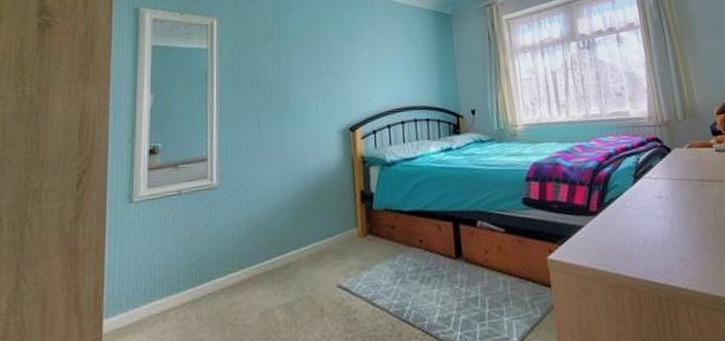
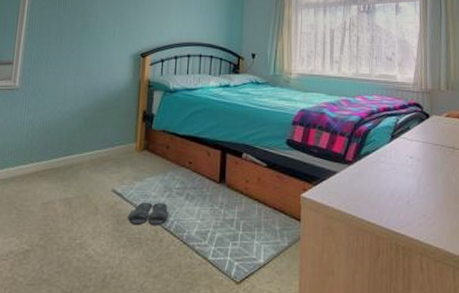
slippers: none [360,291,405,322] -> present [129,202,169,226]

